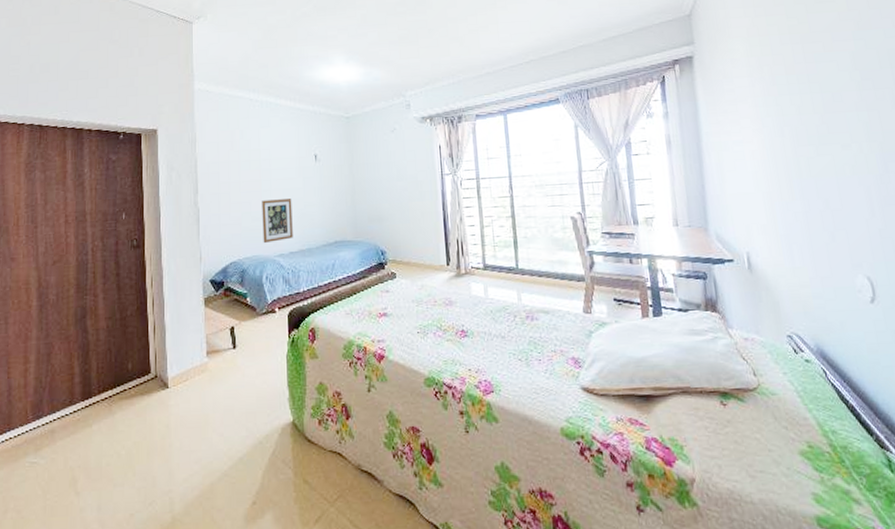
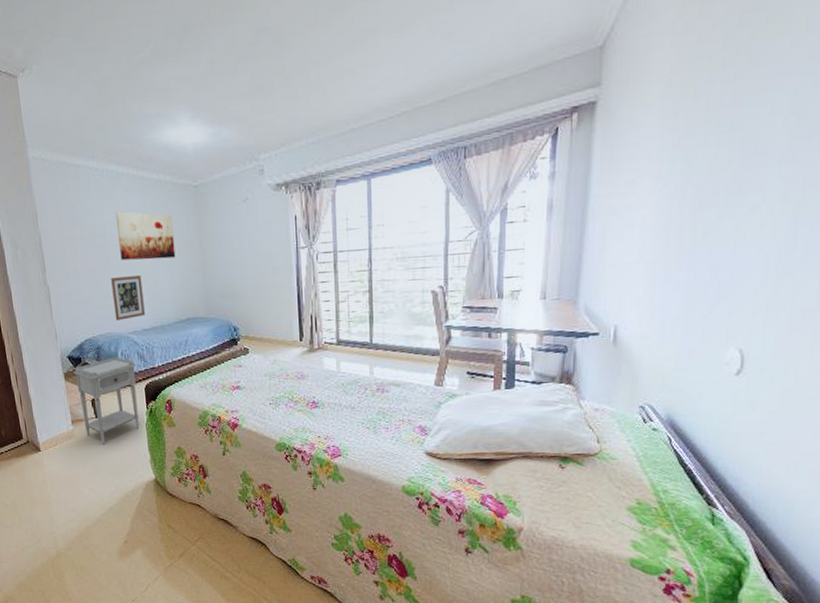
nightstand: none [214,281,281,380] -> present [73,357,140,445]
wall art: none [270,138,326,184] -> present [115,211,176,261]

